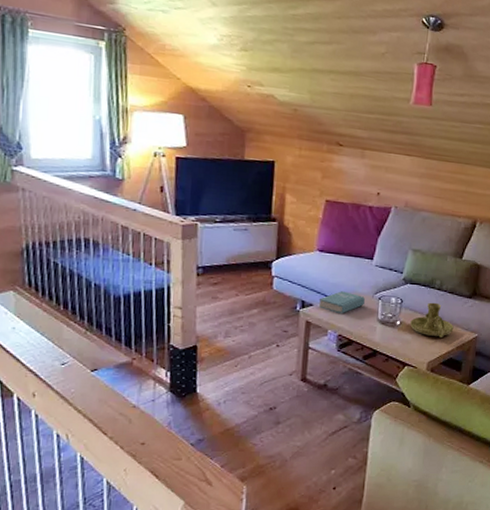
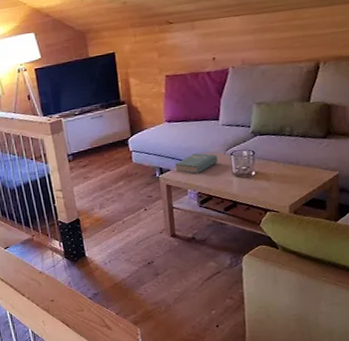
candle holder: present [410,302,454,337] -> none [266,148,312,181]

